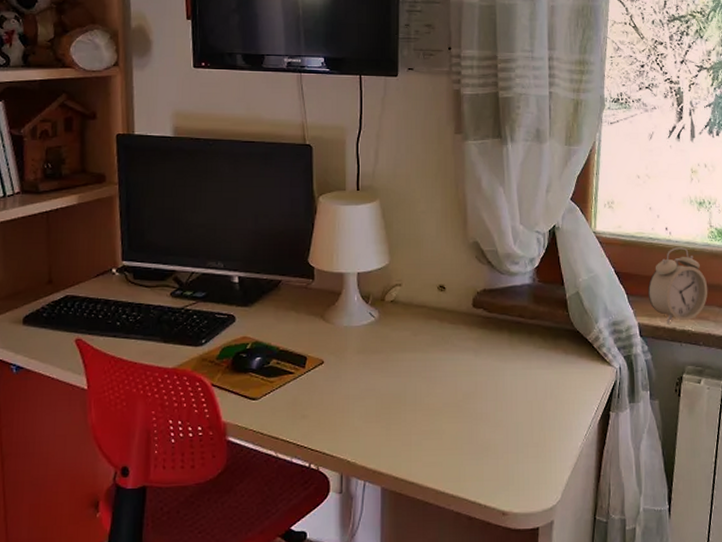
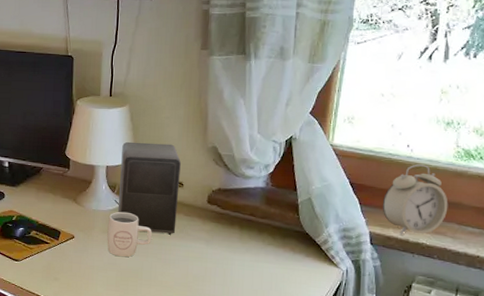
mug: none [363,325,414,381] -> present [107,211,152,258]
speaker: none [373,242,442,348] -> present [117,141,182,235]

